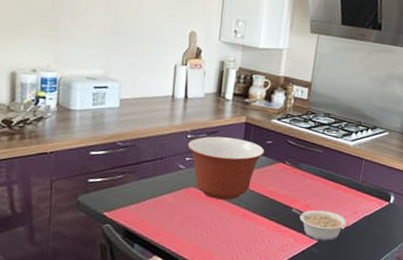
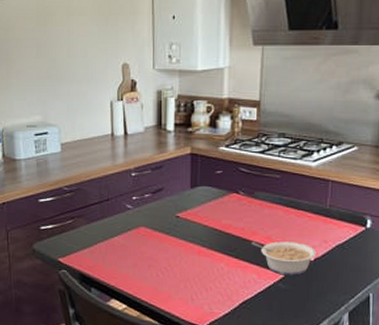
mixing bowl: present [187,136,265,200] -> none [132,172,215,238]

